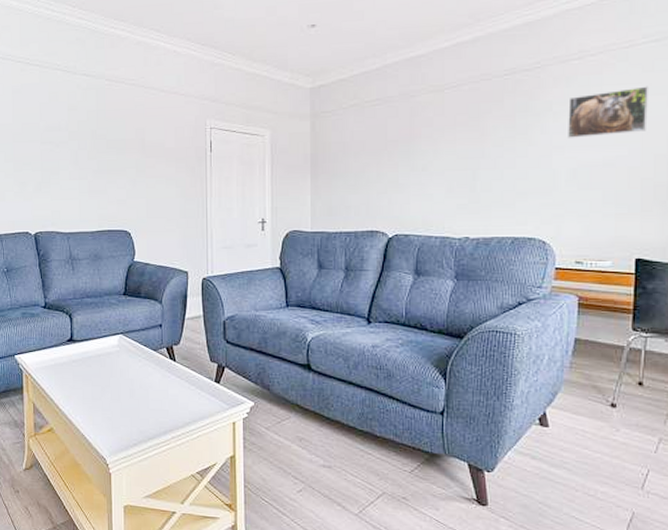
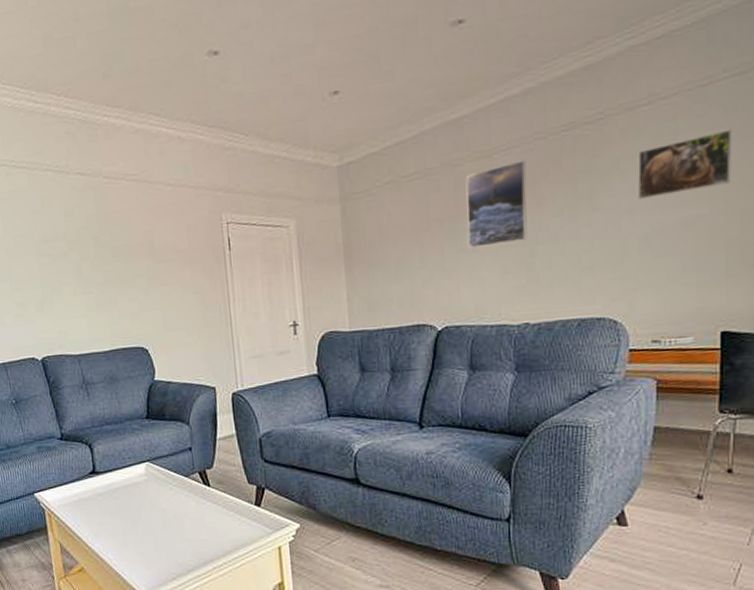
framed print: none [419,97,473,168] -> present [465,160,528,248]

